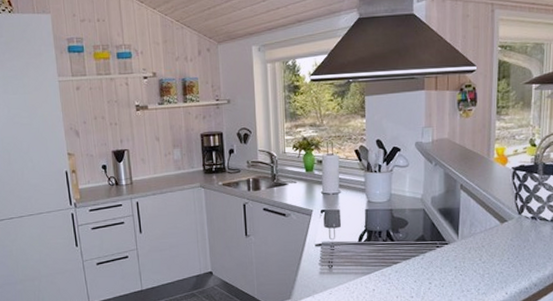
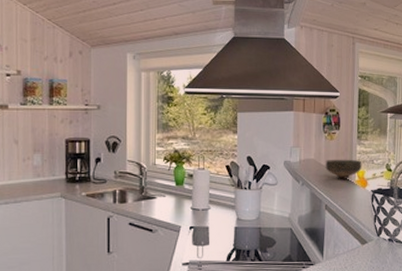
bowl: none [460,136,501,158] -> present [325,159,361,179]

